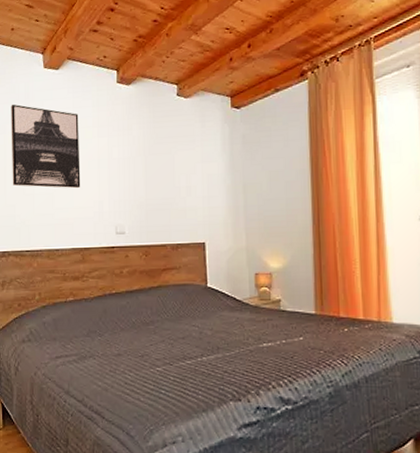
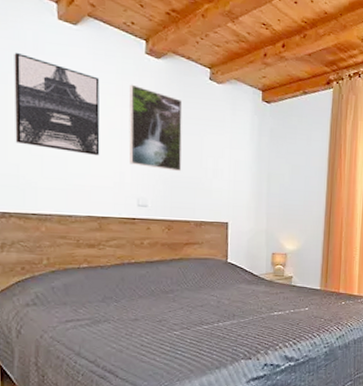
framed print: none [104,114,156,194] -> present [129,84,183,172]

